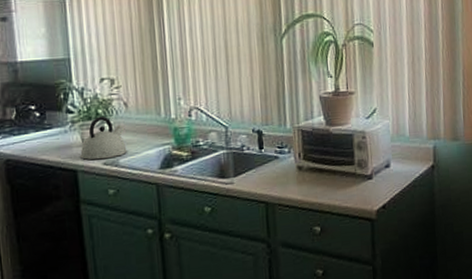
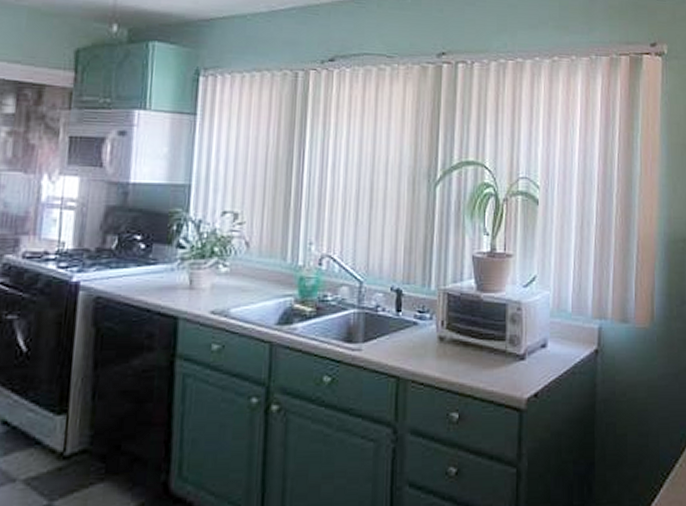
kettle: present [80,116,127,160] -> none [185,255,243,307]

